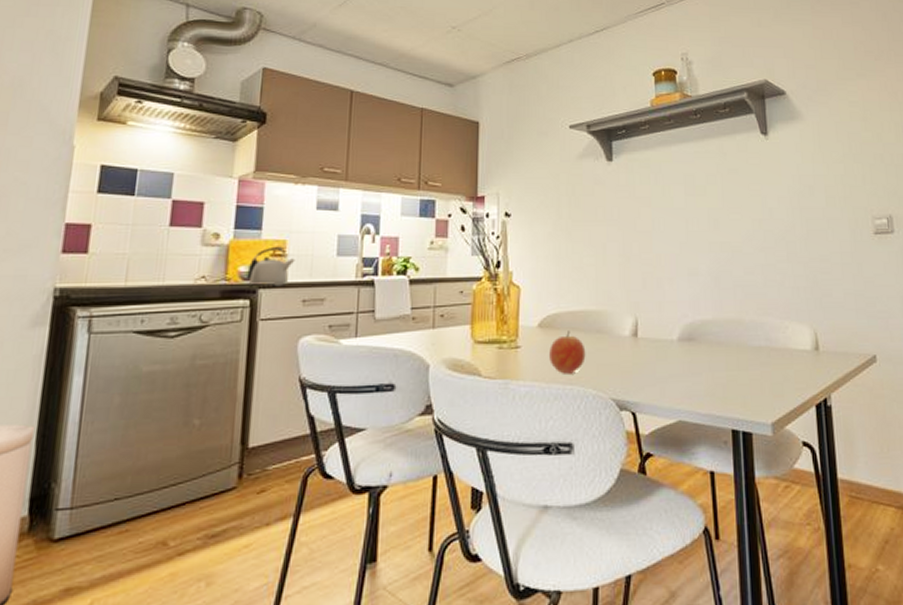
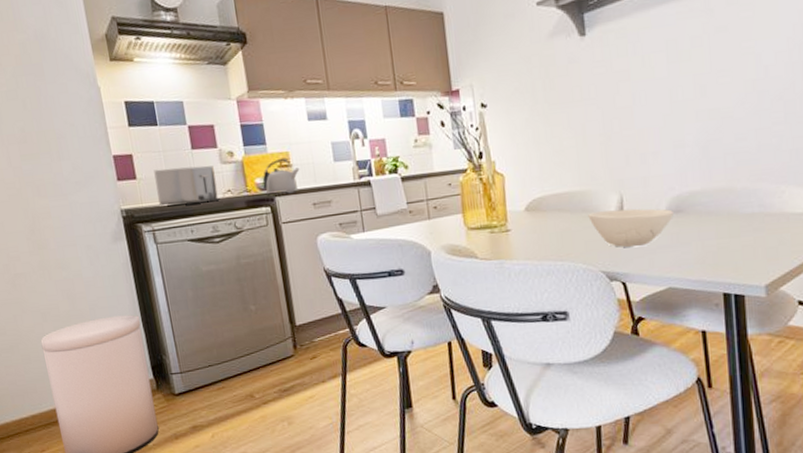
toaster: none [108,244,191,291] -> present [154,165,219,206]
fruit: present [549,330,586,374] -> none [538,212,574,252]
bowl: none [602,333,686,375] -> present [588,208,673,247]

